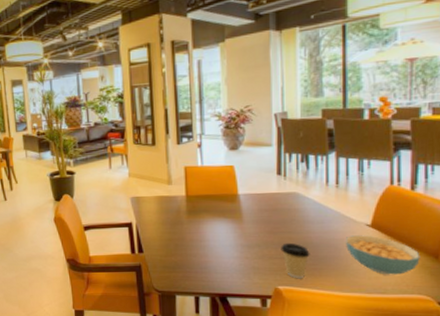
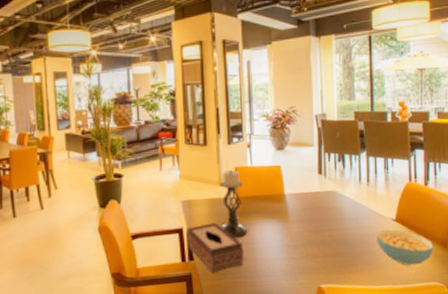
tissue box: none [136,219,194,266] -> present [186,222,244,274]
candle holder: none [168,168,198,235] -> present [219,169,248,238]
coffee cup: present [280,242,310,279] -> none [322,240,348,276]

